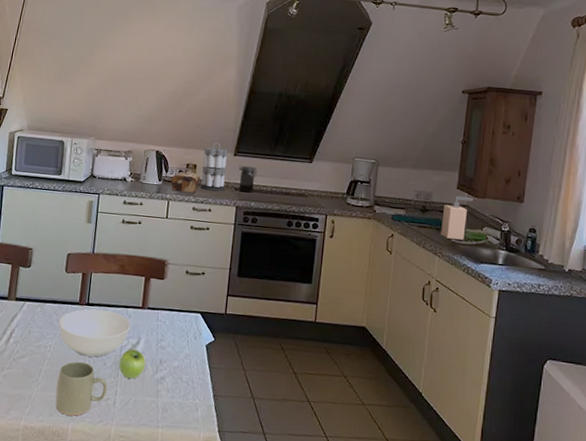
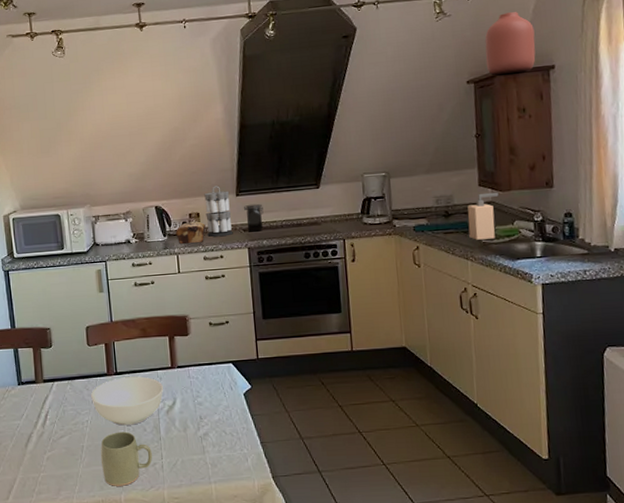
fruit: present [118,349,146,379] -> none [159,410,186,440]
vase: none [482,36,529,94] -> present [484,12,536,77]

